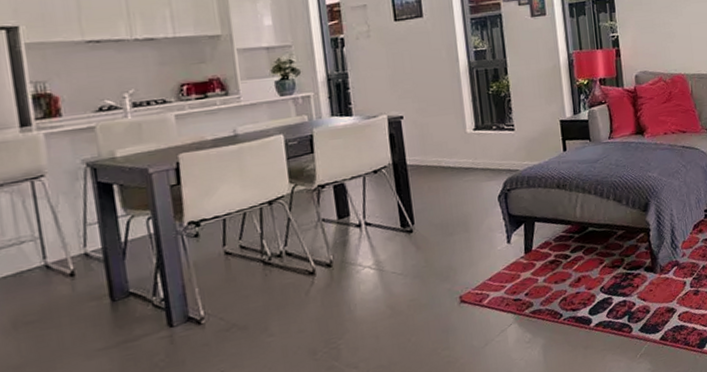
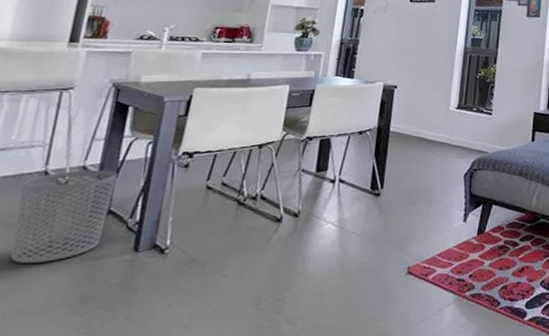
waste bin: none [27,252,130,358] -> present [10,170,118,263]

